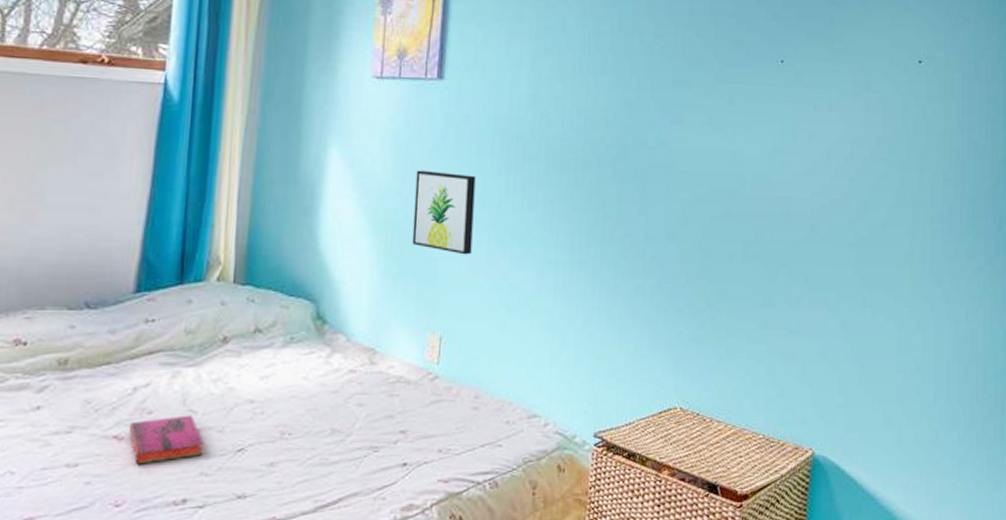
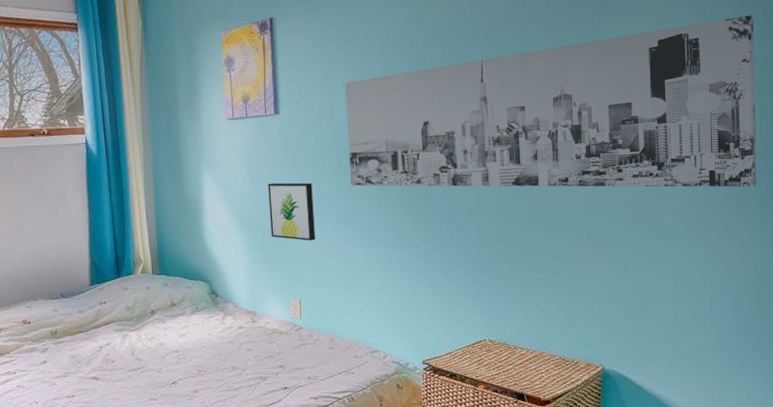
hardback book: present [128,415,204,465] -> none [101,362,150,395]
wall art: none [526,39,988,237] -> present [345,15,757,188]

